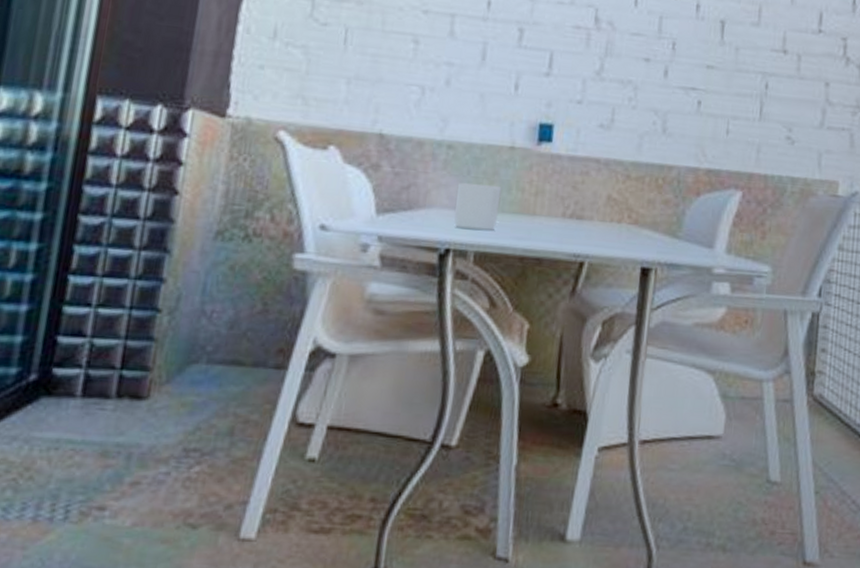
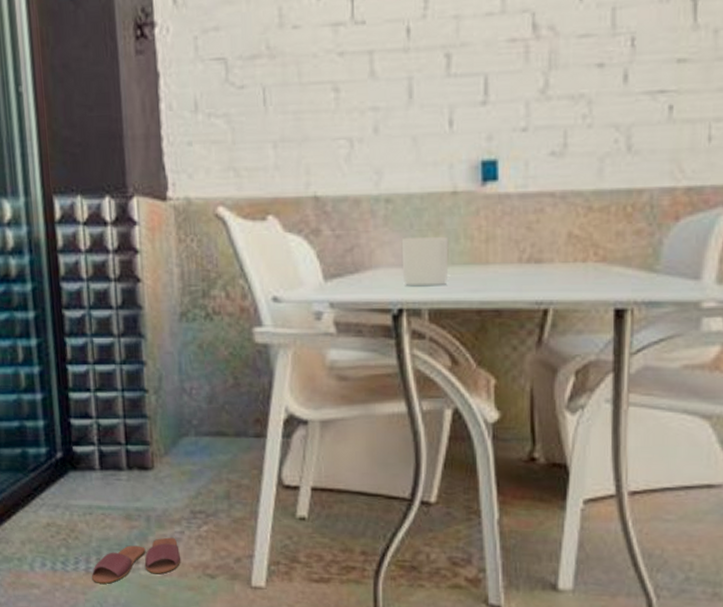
slippers: none [39,479,161,536] -> present [92,537,181,584]

